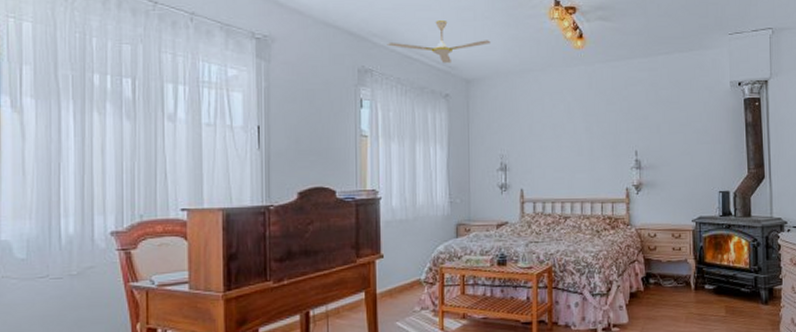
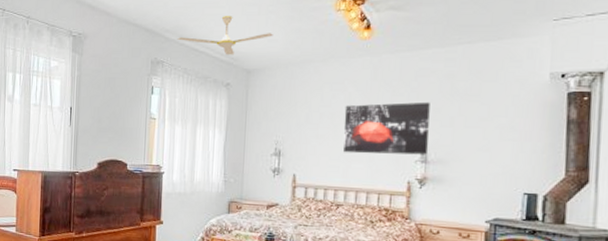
wall art: none [565,109,642,164] -> present [343,101,430,155]

